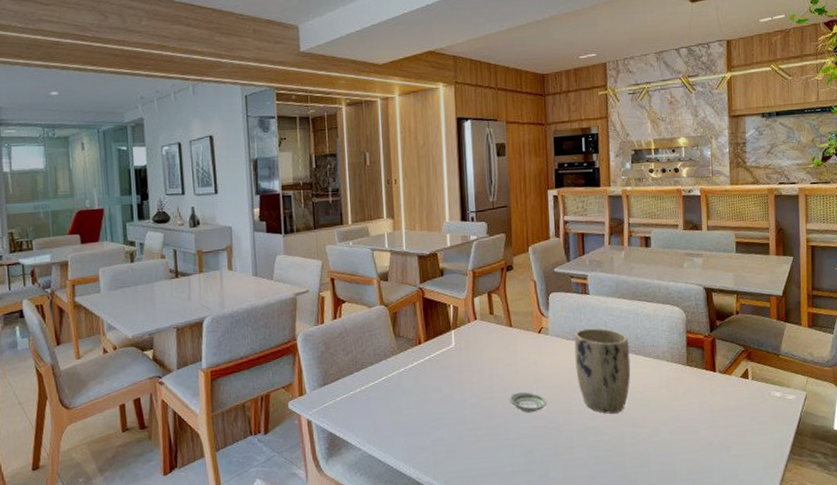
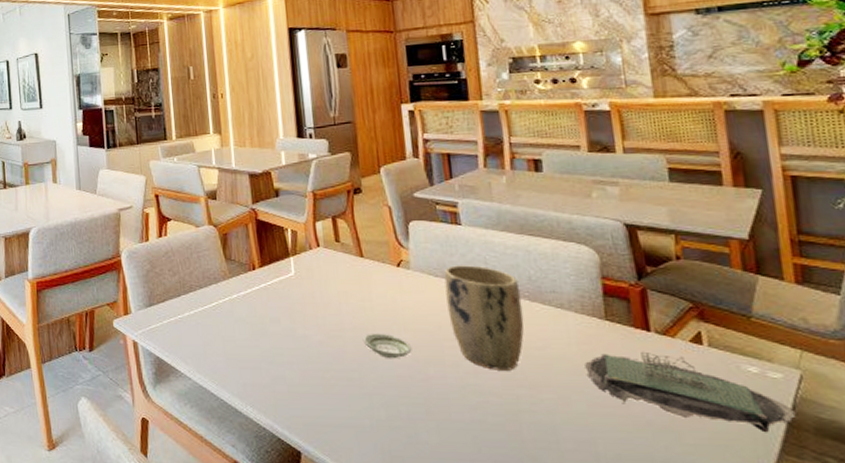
plate: none [671,387,801,441] -> present [585,351,797,433]

